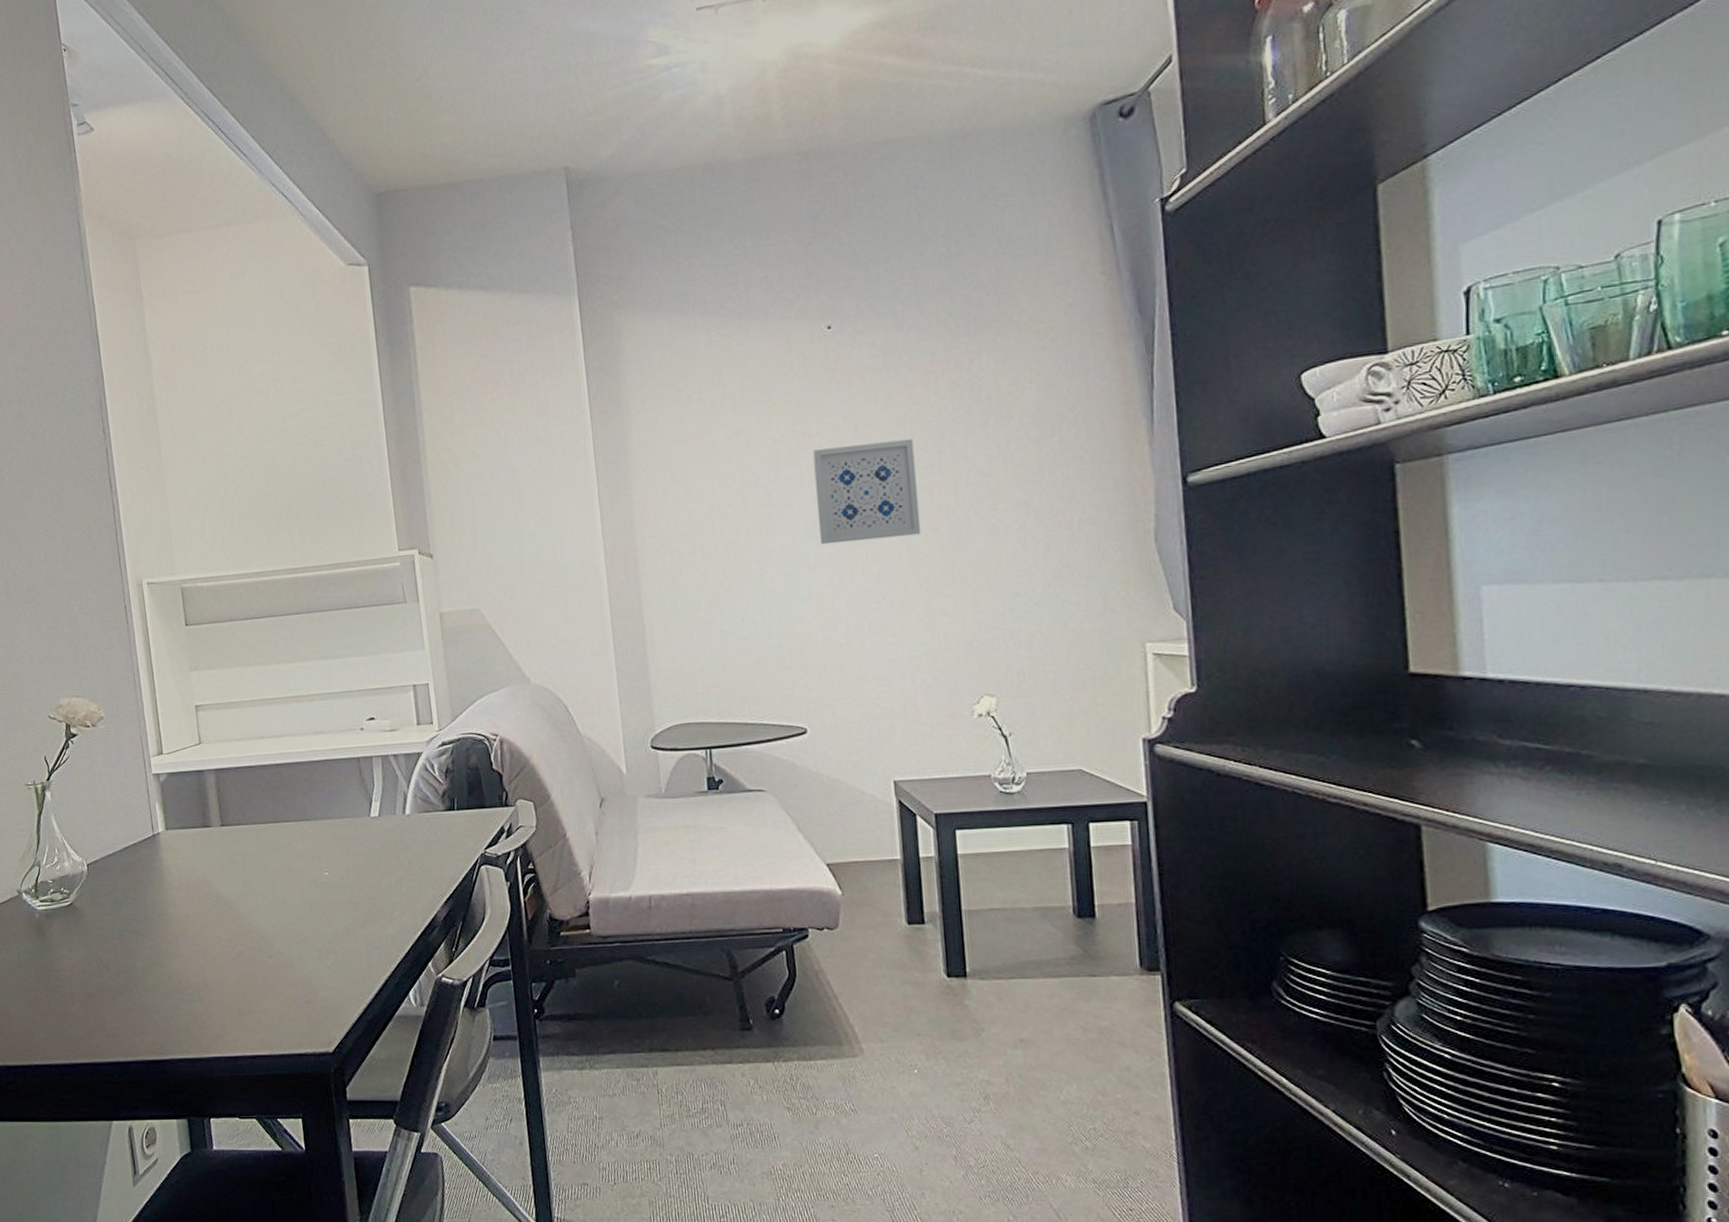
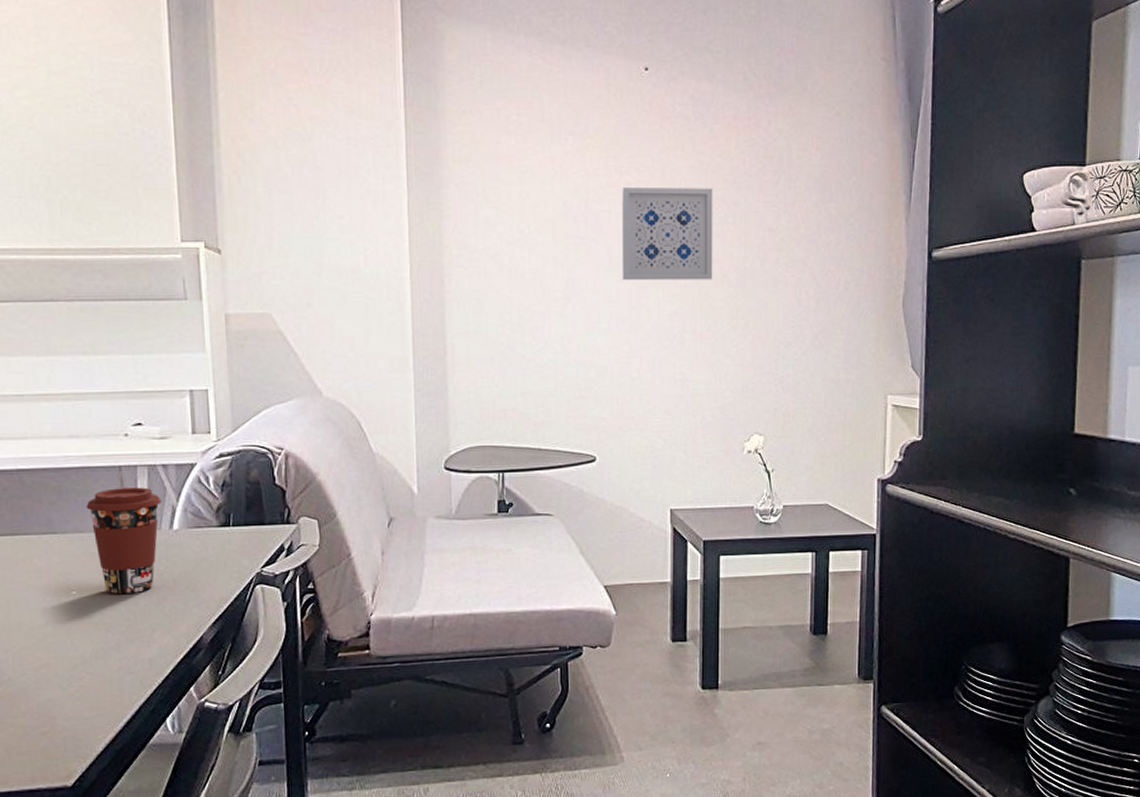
coffee cup: none [332,776,395,875] -> present [86,487,162,595]

